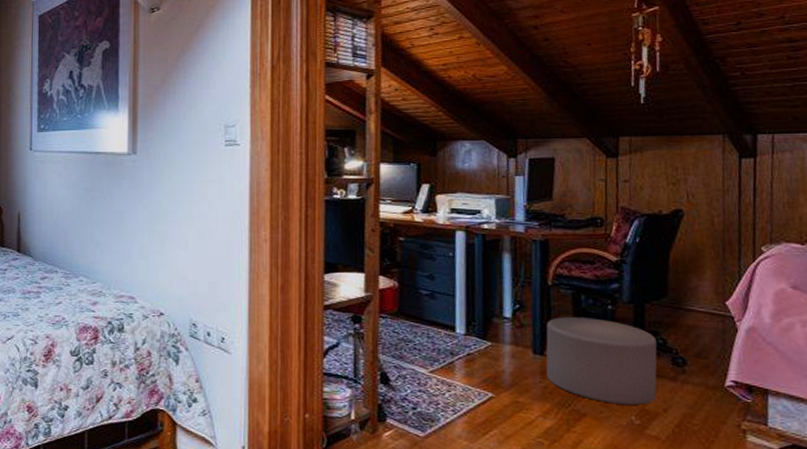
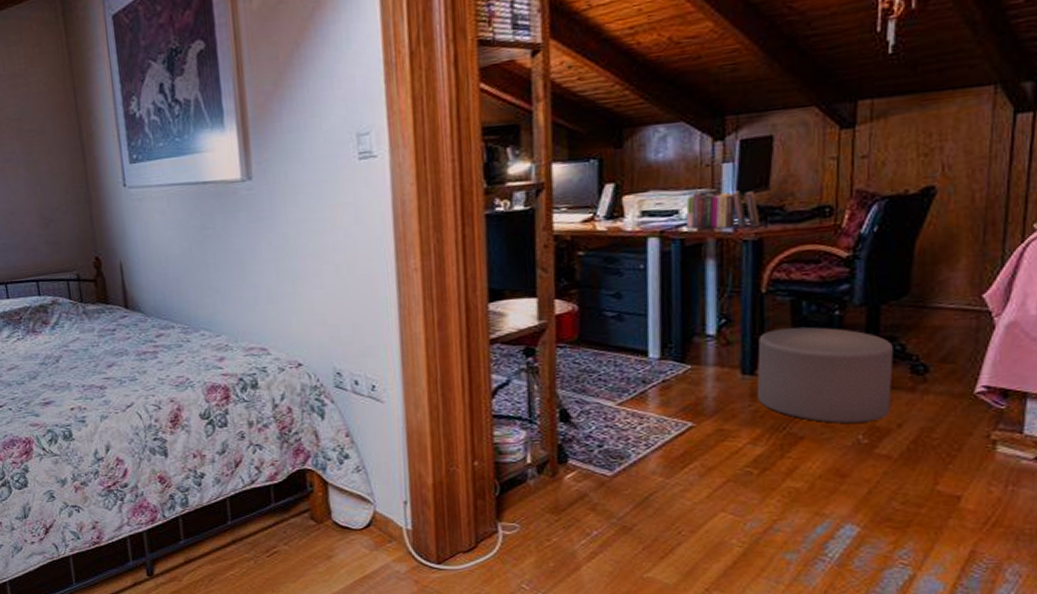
books: none [487,198,546,231] -> present [686,190,760,229]

